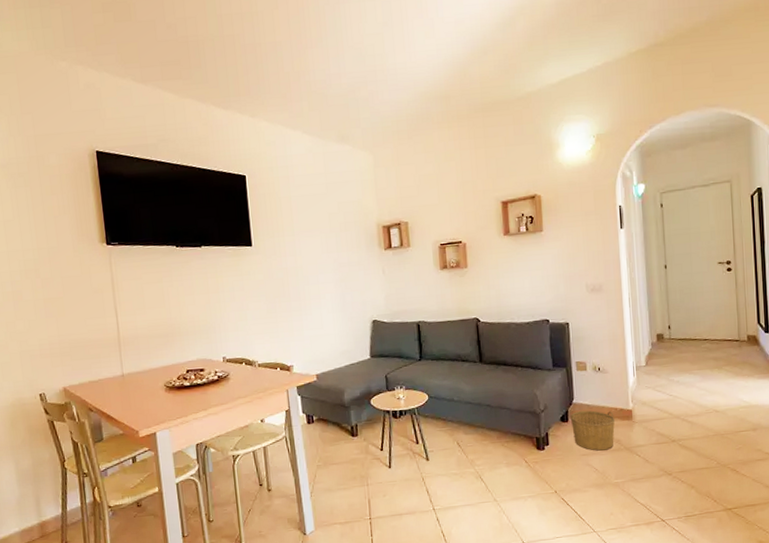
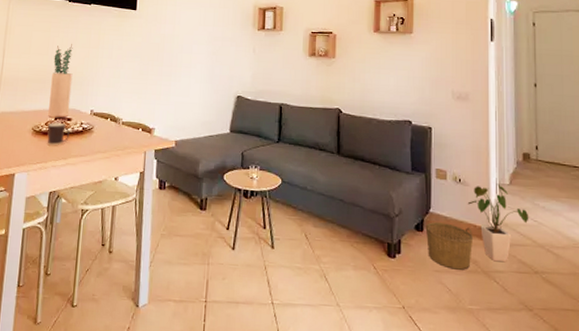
vase: none [172,292,201,372] -> present [48,44,73,118]
mug: none [180,375,206,399] -> present [47,123,70,146]
house plant: none [607,366,665,438] -> present [467,183,529,263]

